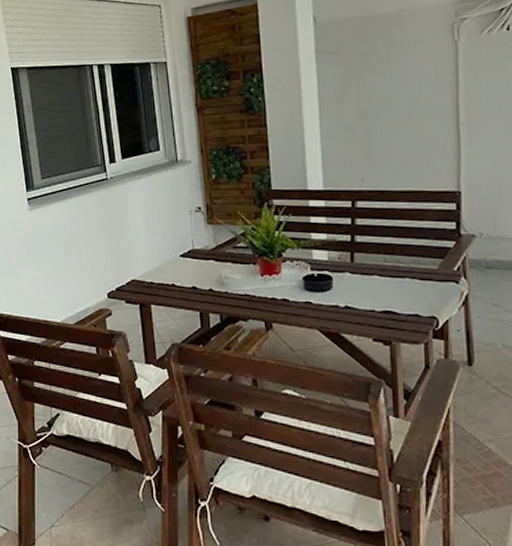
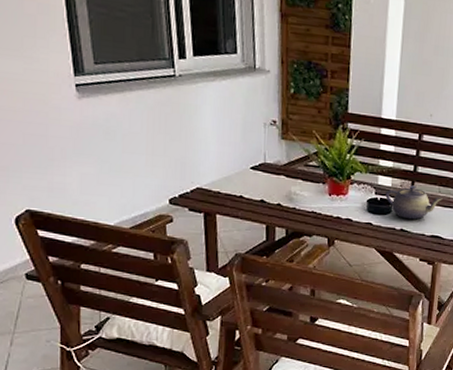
teapot: none [322,257,390,295] -> present [385,185,443,220]

